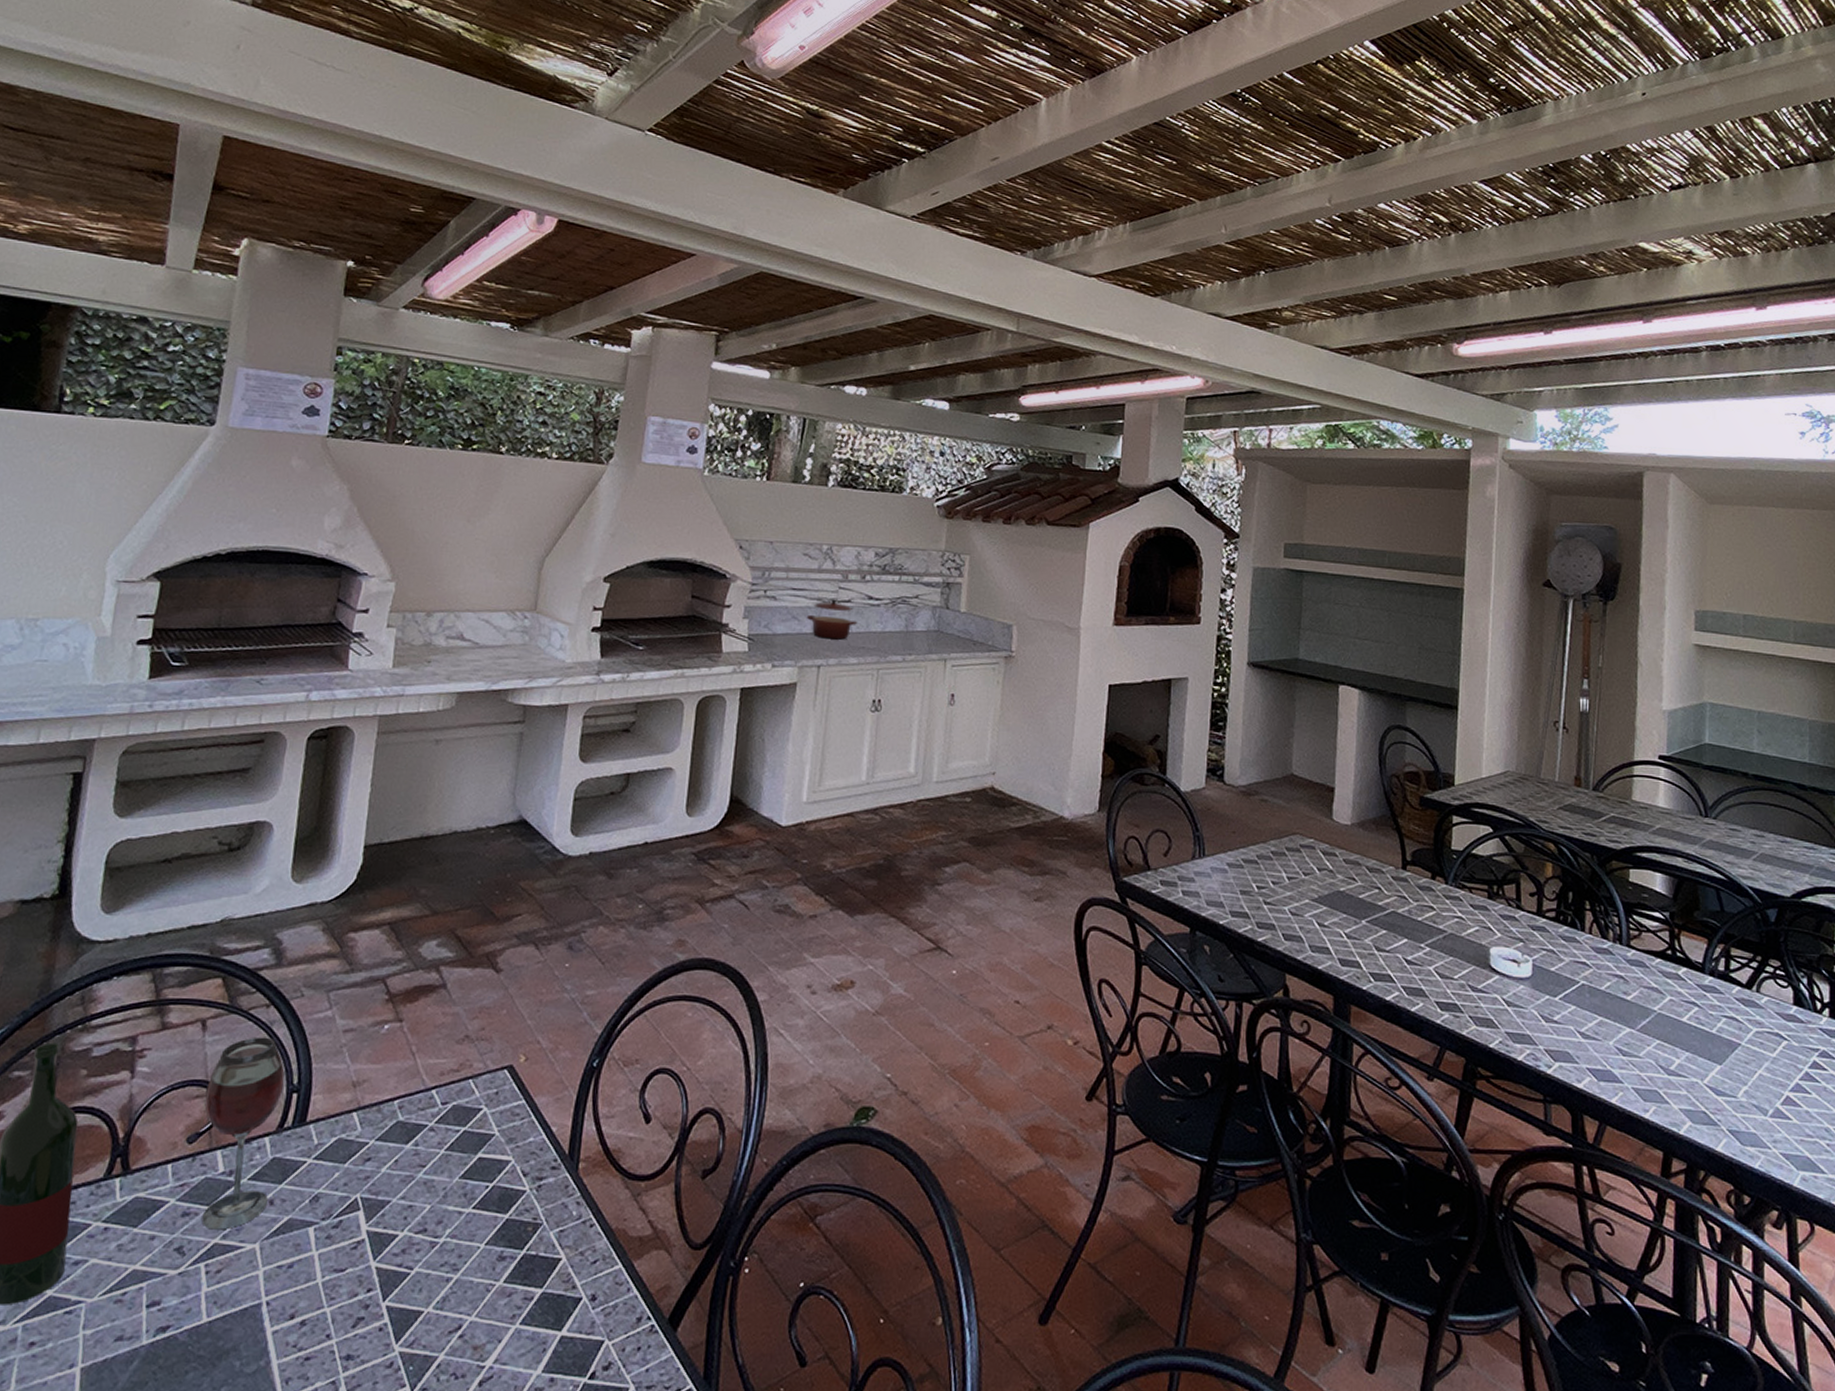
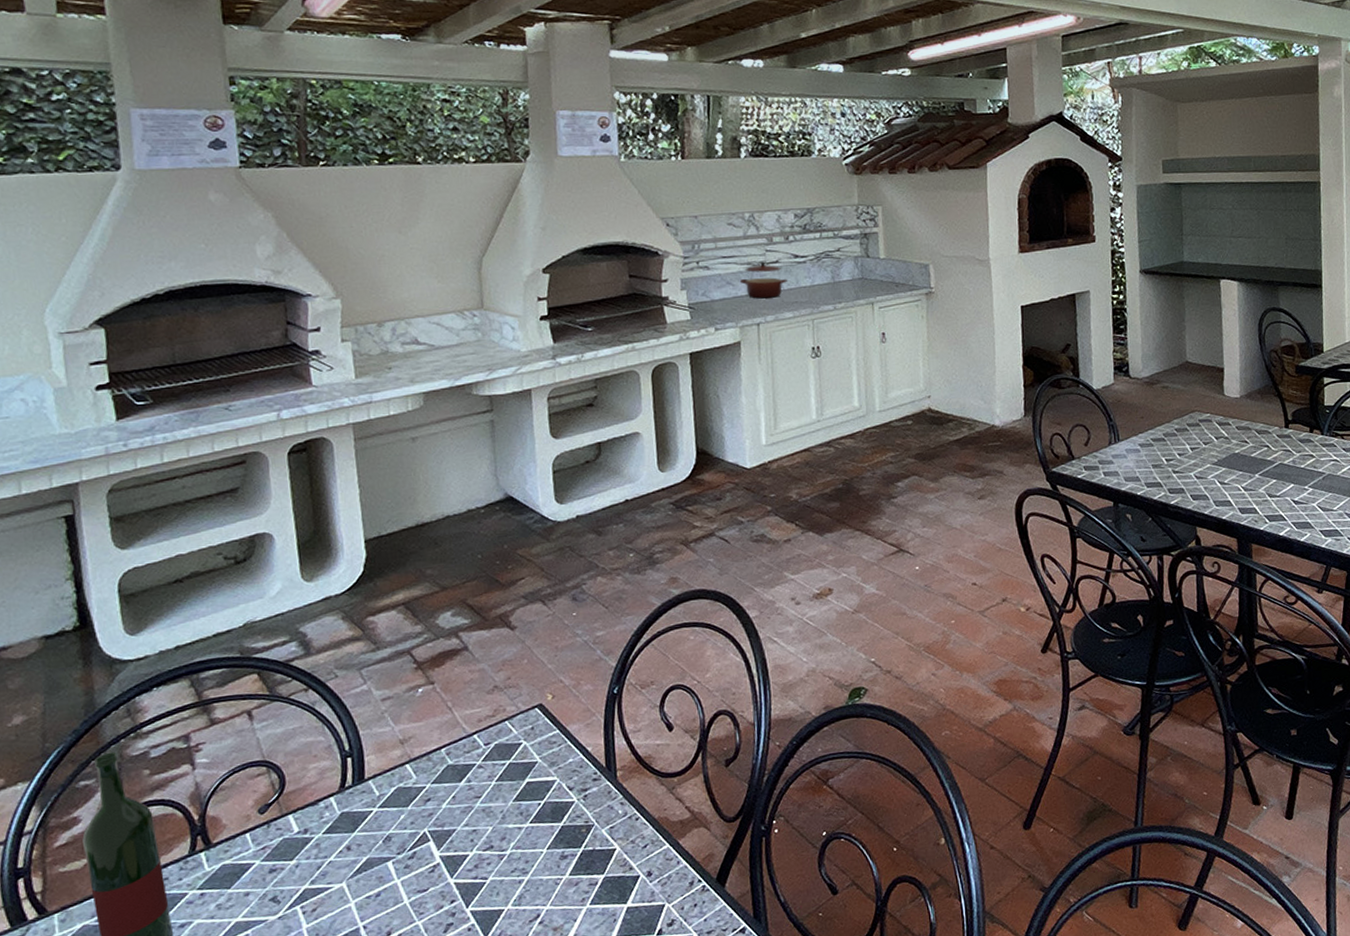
wineglass: present [201,1037,285,1230] -> none [265,716,345,879]

